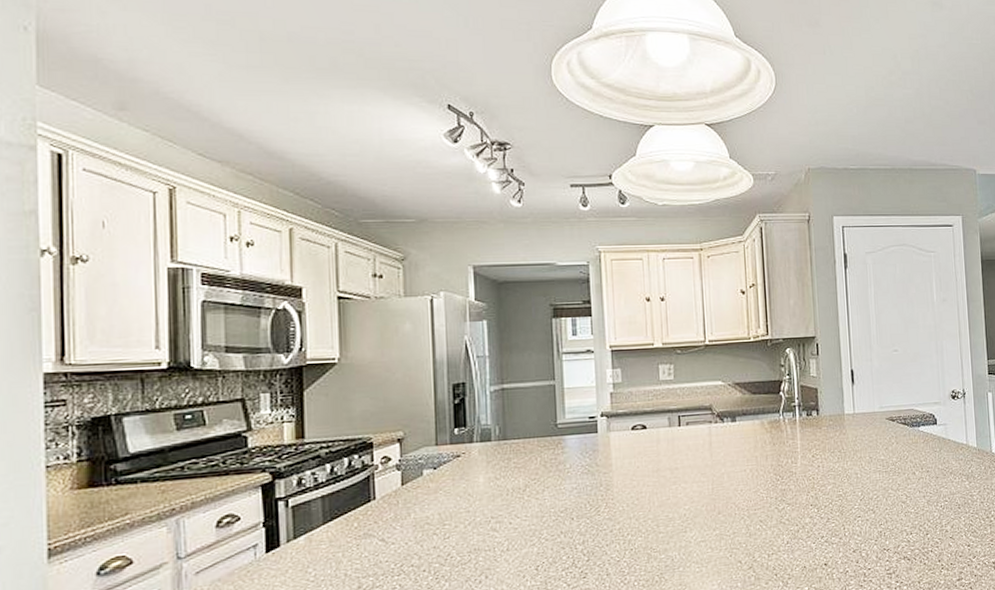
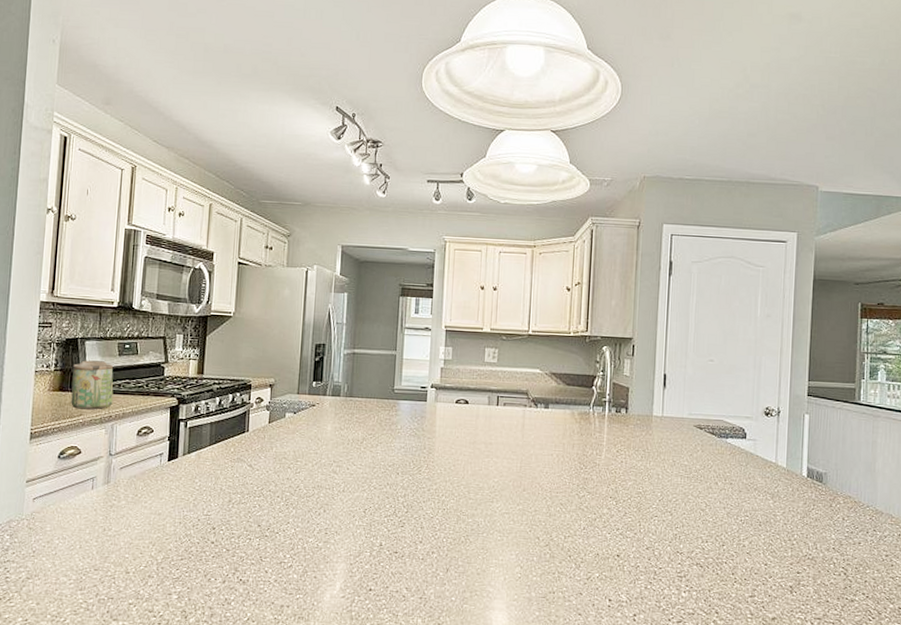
canister: none [105,440,174,507] -> present [71,360,114,410]

